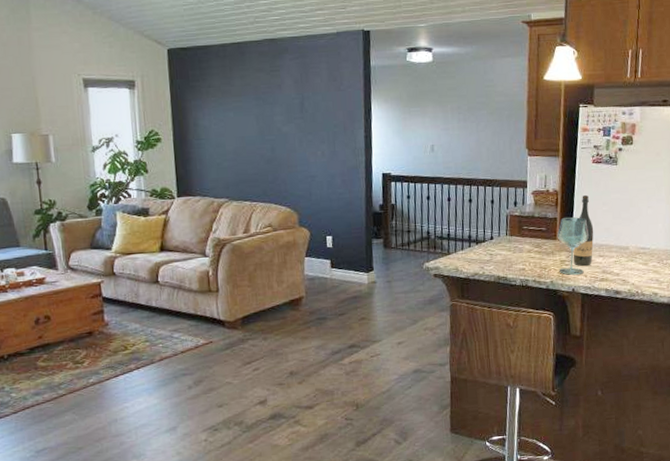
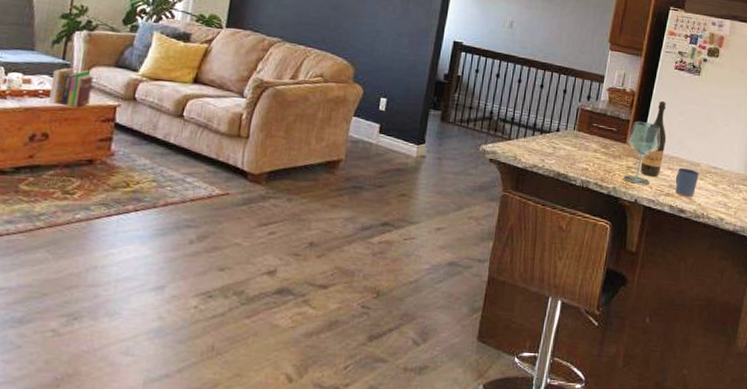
books: none [41,255,77,290] -> present [49,67,94,108]
mug: none [607,253,629,280] -> present [675,167,699,198]

